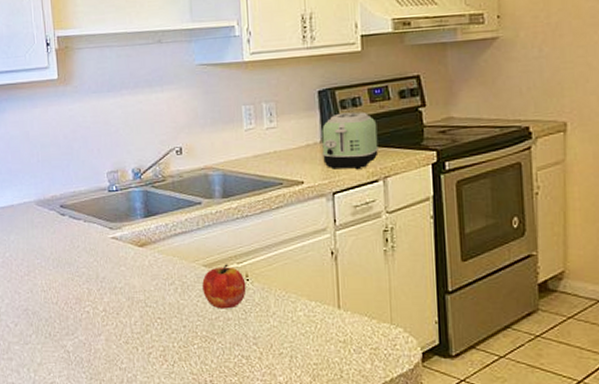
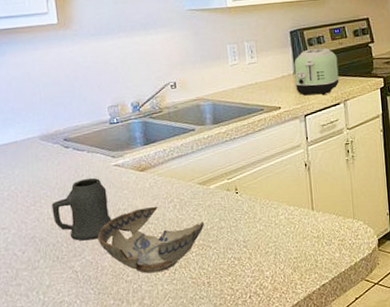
mug: none [45,250,107,319] -> present [51,177,112,241]
decorative bowl: none [91,287,208,363] -> present [97,206,204,274]
apple: present [202,264,247,309] -> none [198,180,236,220]

